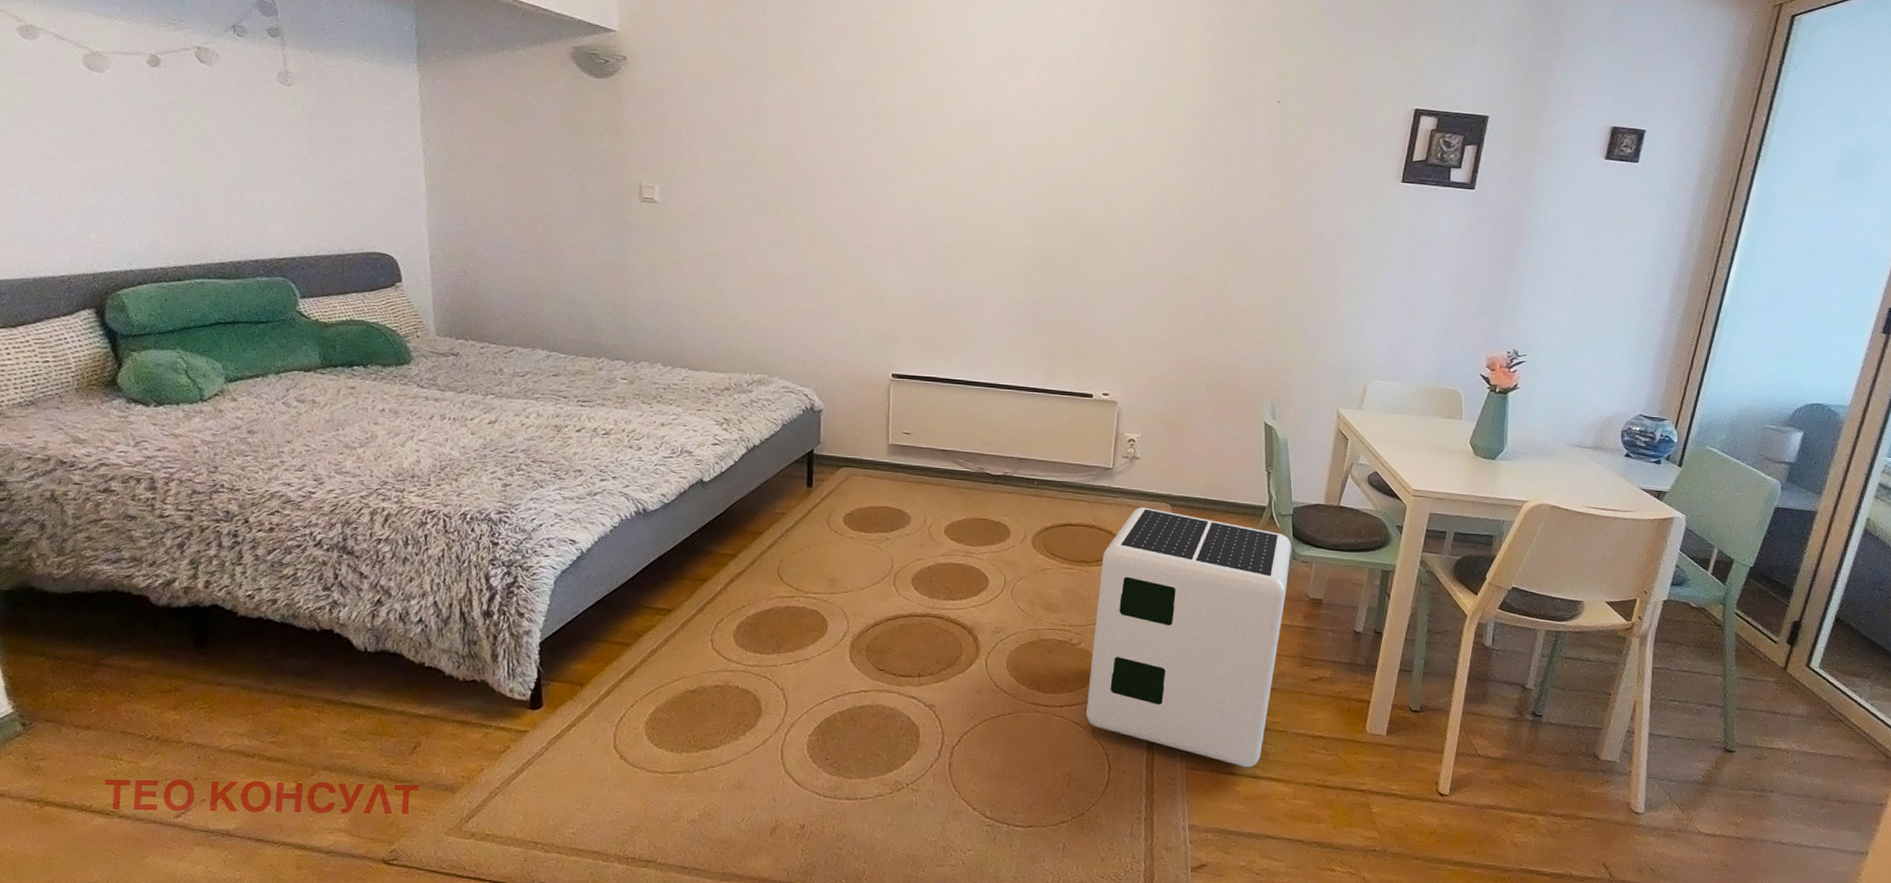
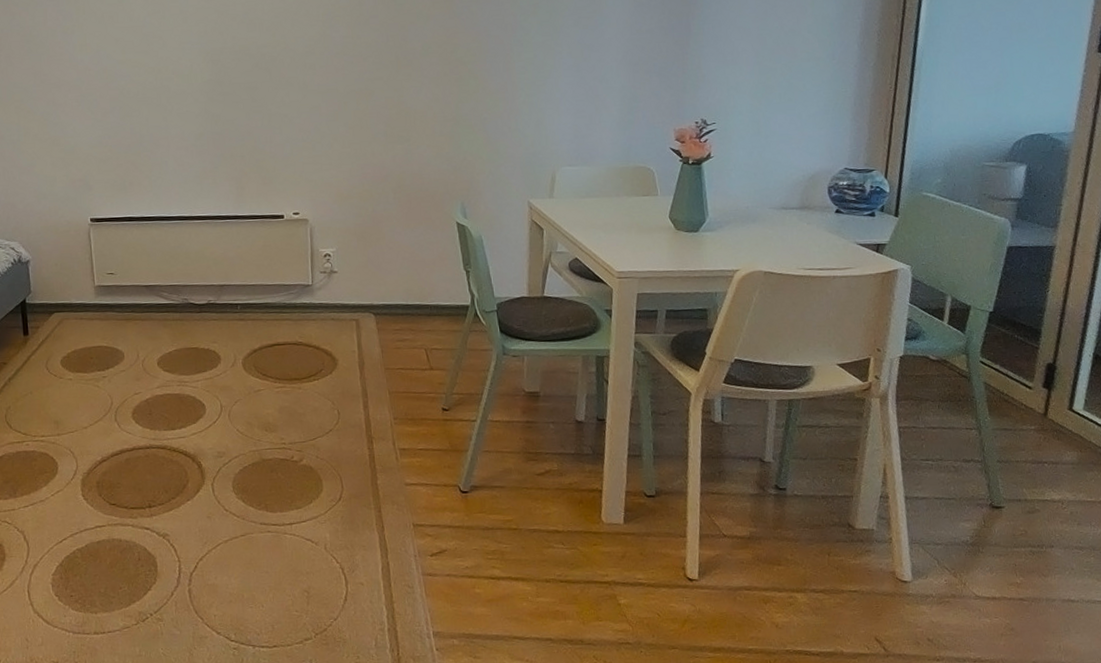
air purifier: present [1086,507,1292,768] -> none [313,319,501,569]

